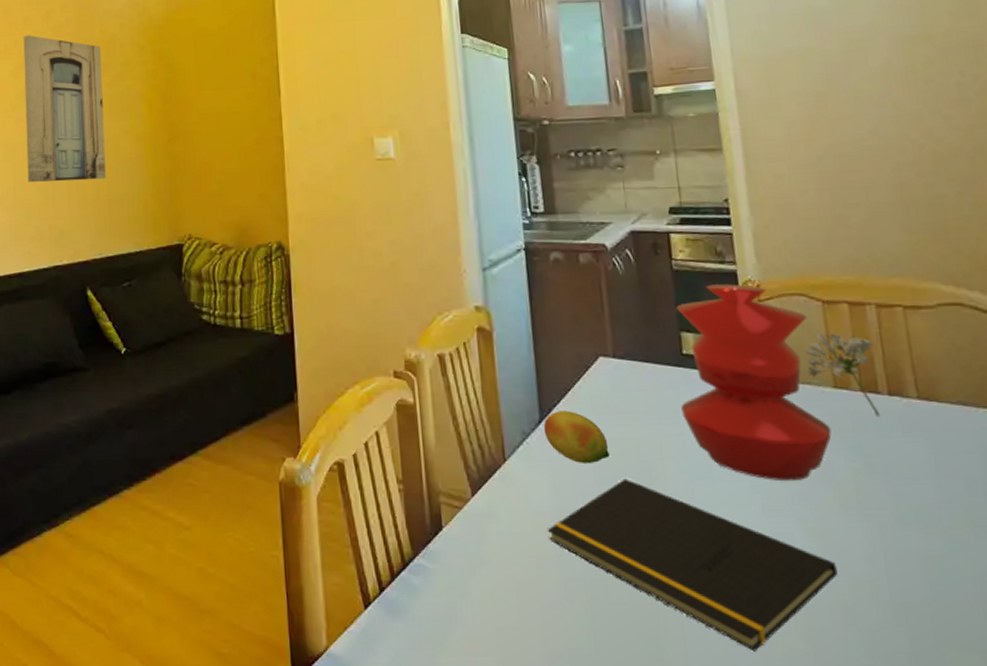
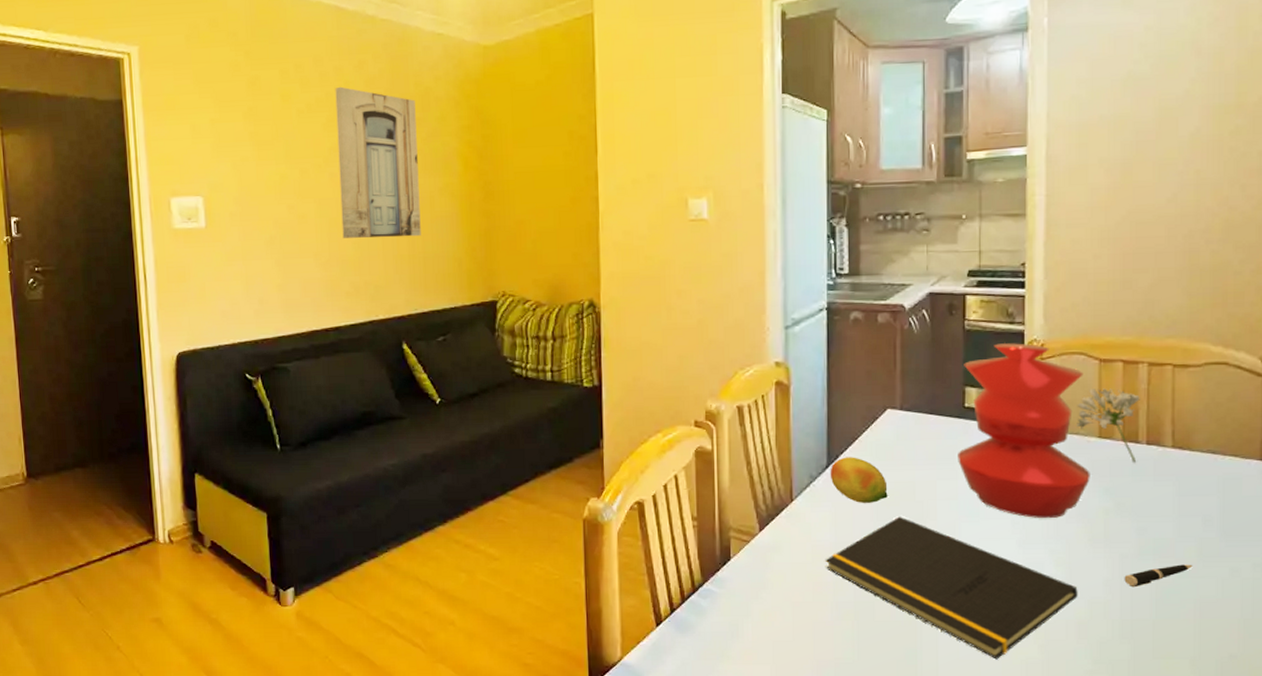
pen: none [887,535,964,564] -> present [1124,564,1193,588]

